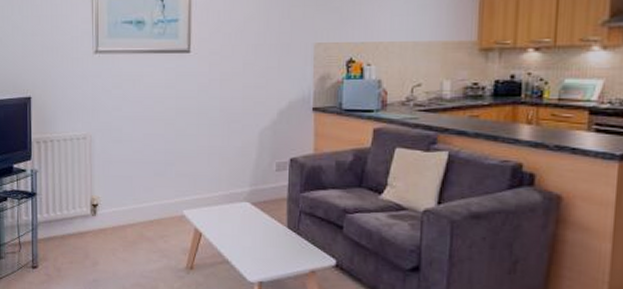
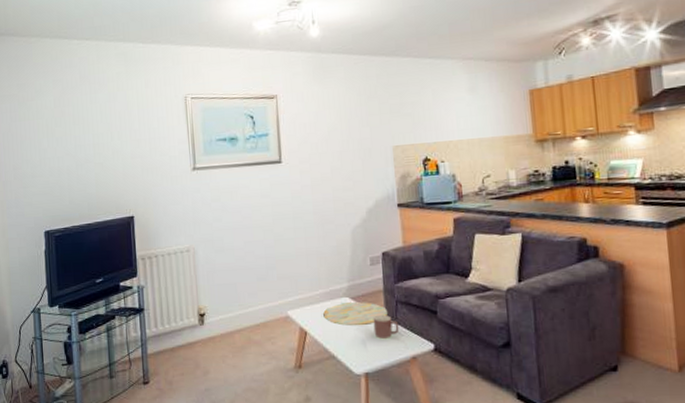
decorative tray: none [221,207,290,233] -> present [323,302,389,325]
mug: none [272,223,300,250] -> present [373,314,399,340]

